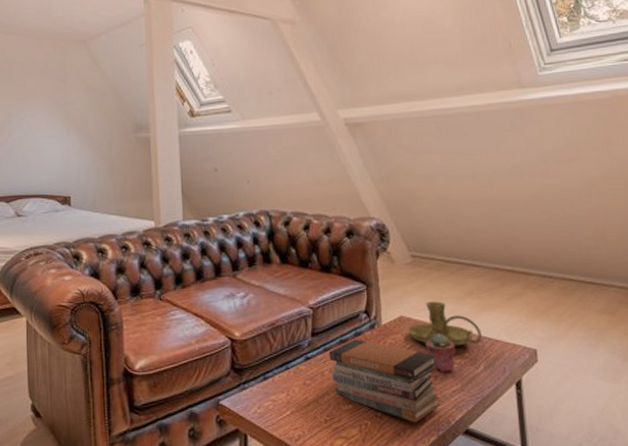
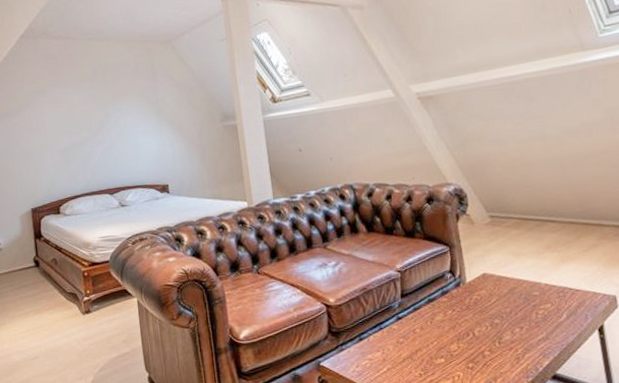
book stack: present [328,339,440,423] -> none [418,297,528,372]
candle holder: present [408,301,483,346] -> none [492,257,564,298]
potted succulent: present [425,333,455,373] -> none [508,287,538,323]

